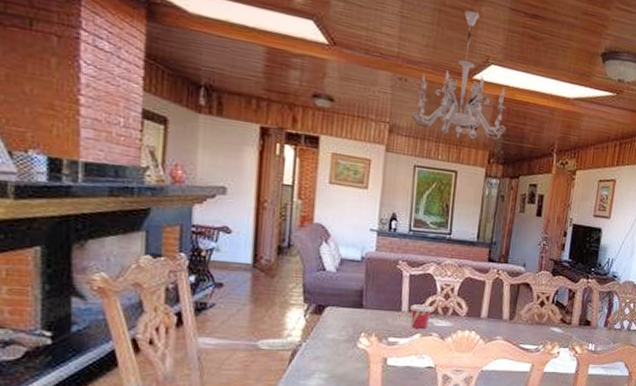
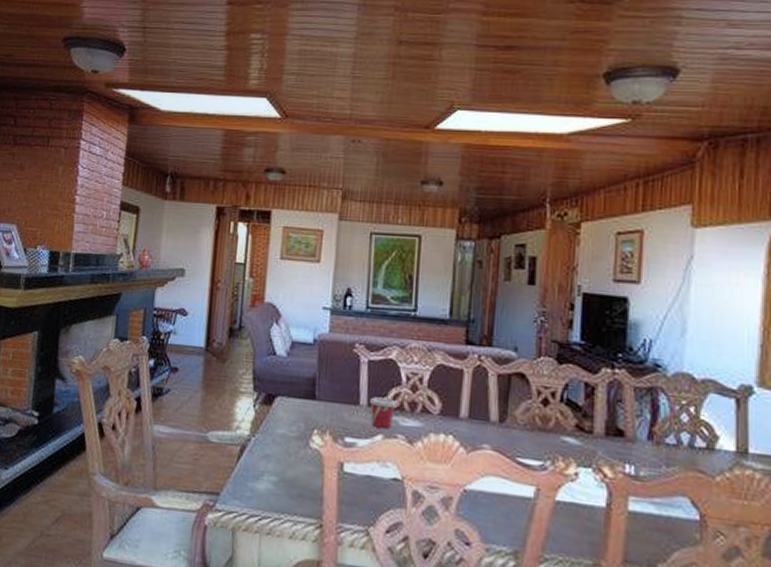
chandelier: present [413,10,507,140] -> none [368,57,479,198]

